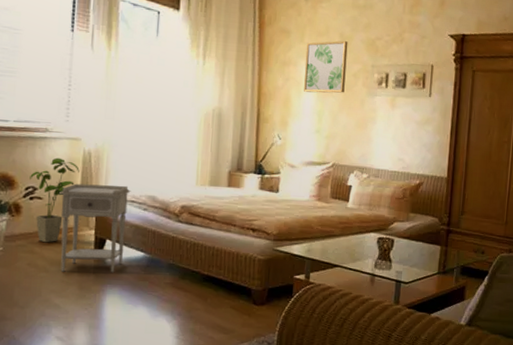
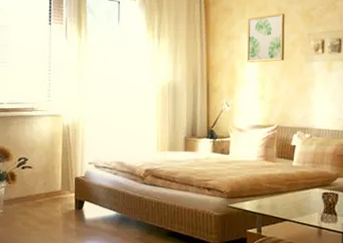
house plant: present [30,157,80,243] -> none [21,132,60,205]
nightstand: present [59,183,131,273] -> none [45,153,103,230]

